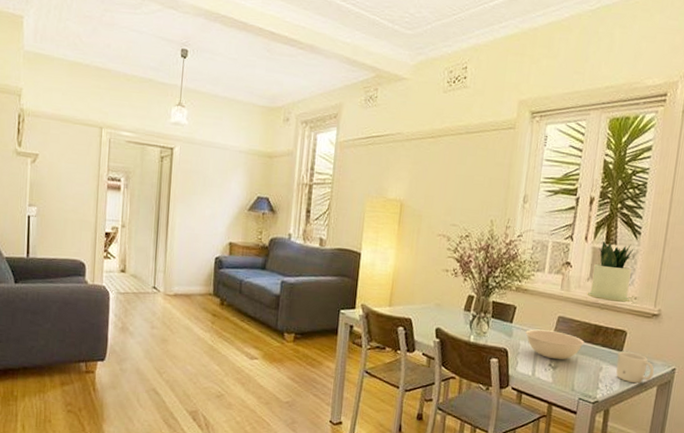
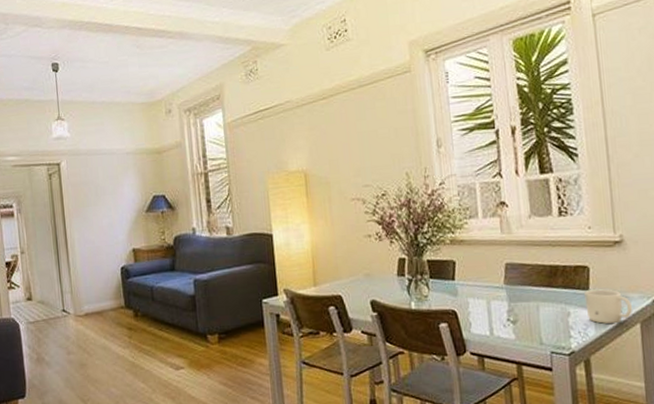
bowl: present [525,329,585,360] -> none [472,280,543,313]
planter: present [586,241,635,303] -> none [530,168,585,237]

